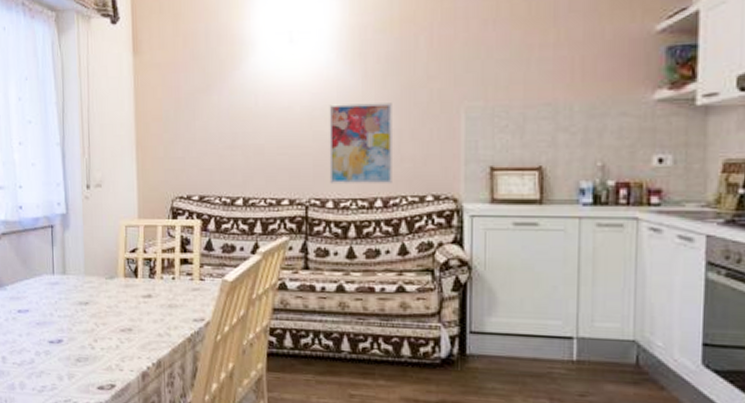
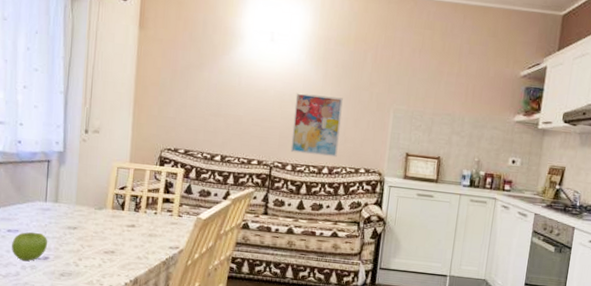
fruit: none [23,312,60,345] -> present [12,232,48,261]

